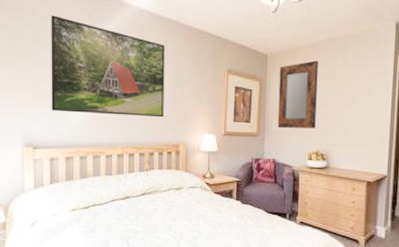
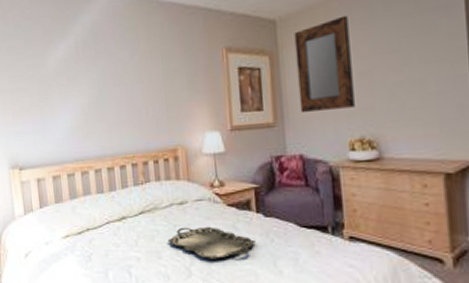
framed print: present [51,15,165,118] -> none [23,19,155,126]
serving tray: none [163,208,233,234] -> present [167,226,256,259]

